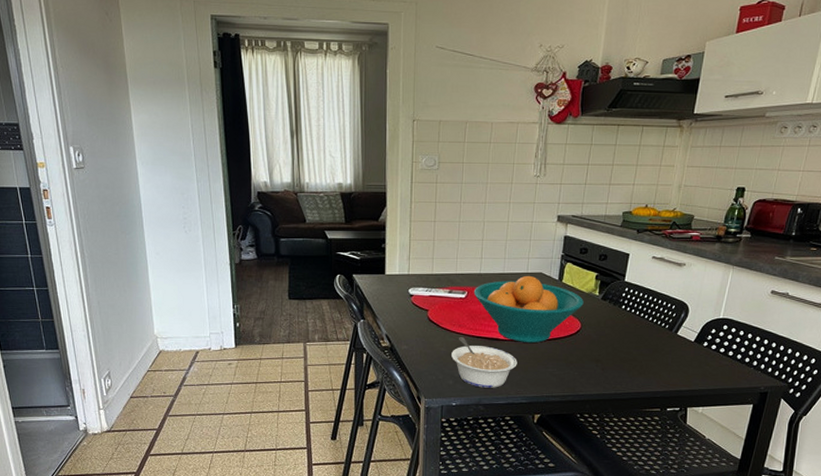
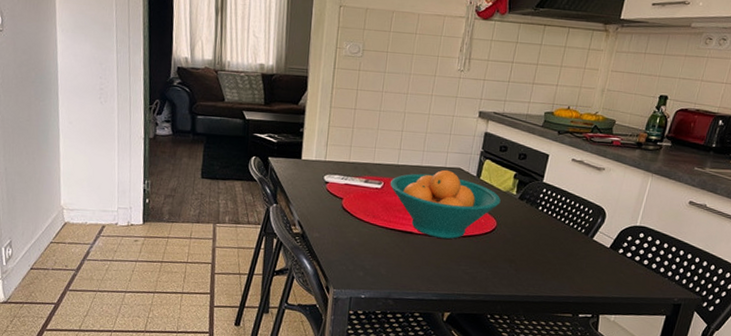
legume: present [451,336,517,388] -> none [363,227,430,283]

